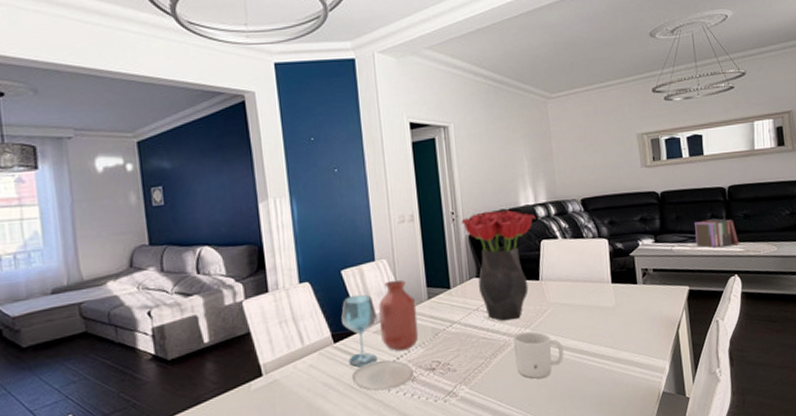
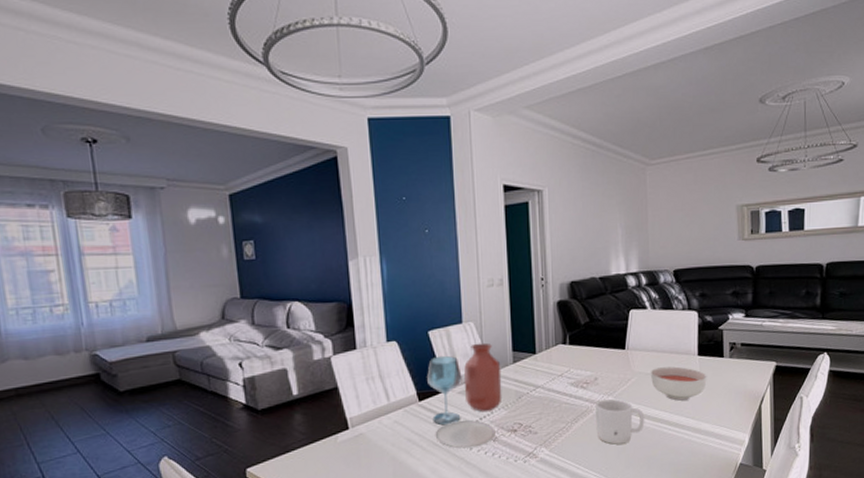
bouquet: present [461,209,536,321] -> none [550,277,626,387]
bowl: none [565,295,623,330] -> present [650,366,707,401]
books: present [695,218,739,248] -> none [788,295,832,325]

